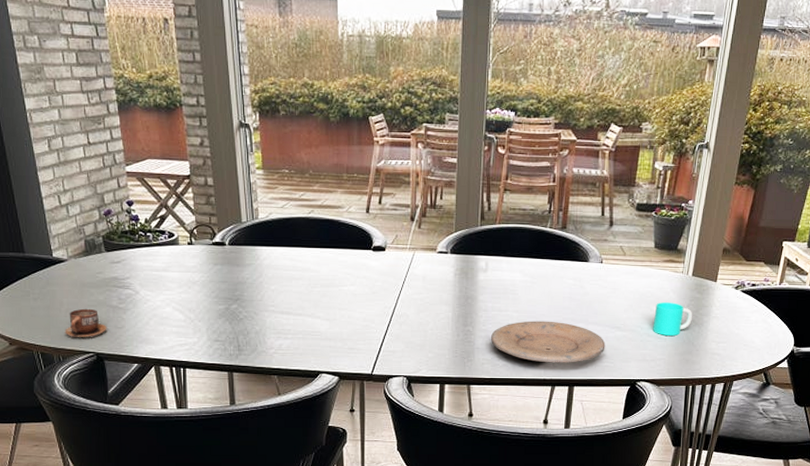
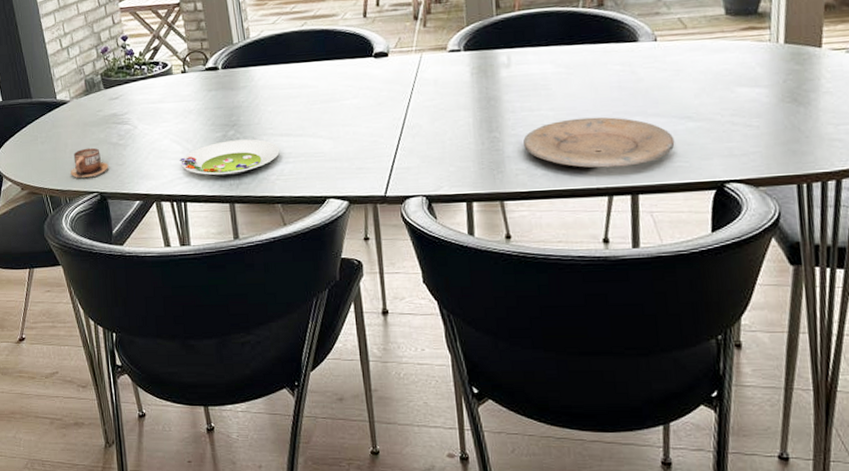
salad plate: none [181,313,279,347] -> present [179,139,280,176]
cup: present [653,302,692,336] -> none [737,79,793,122]

